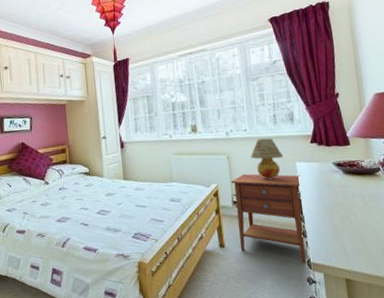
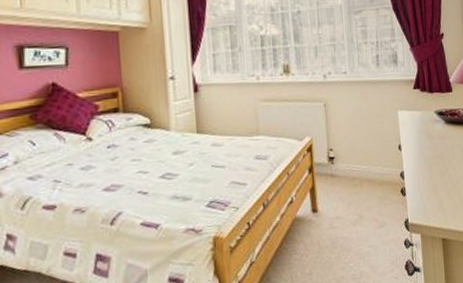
nightstand: present [230,173,310,264] -> none [327,124,409,225]
table lamp: present [250,138,283,180] -> none [349,82,385,131]

